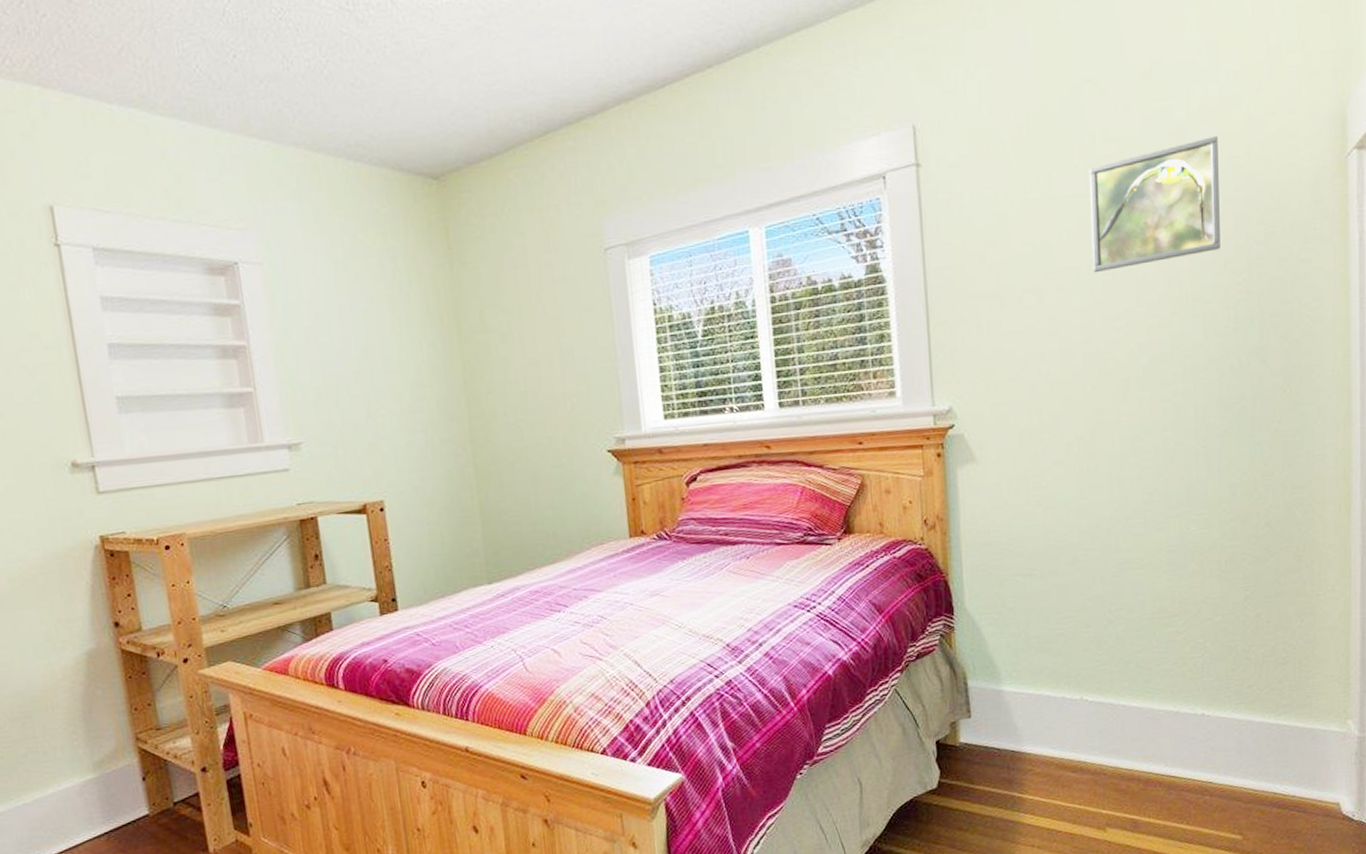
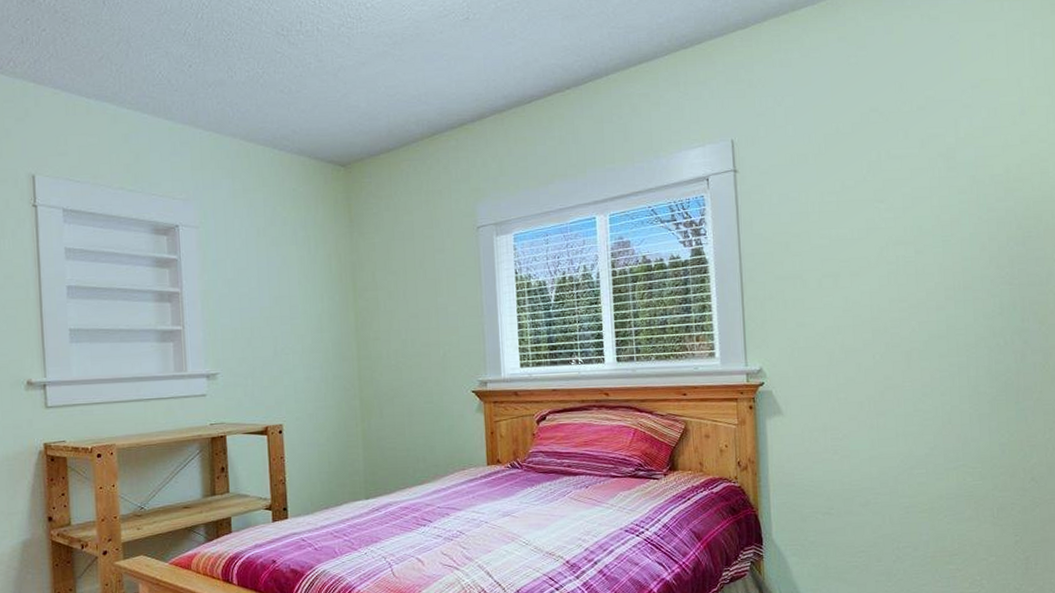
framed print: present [1088,136,1220,273] -> none [875,158,986,263]

